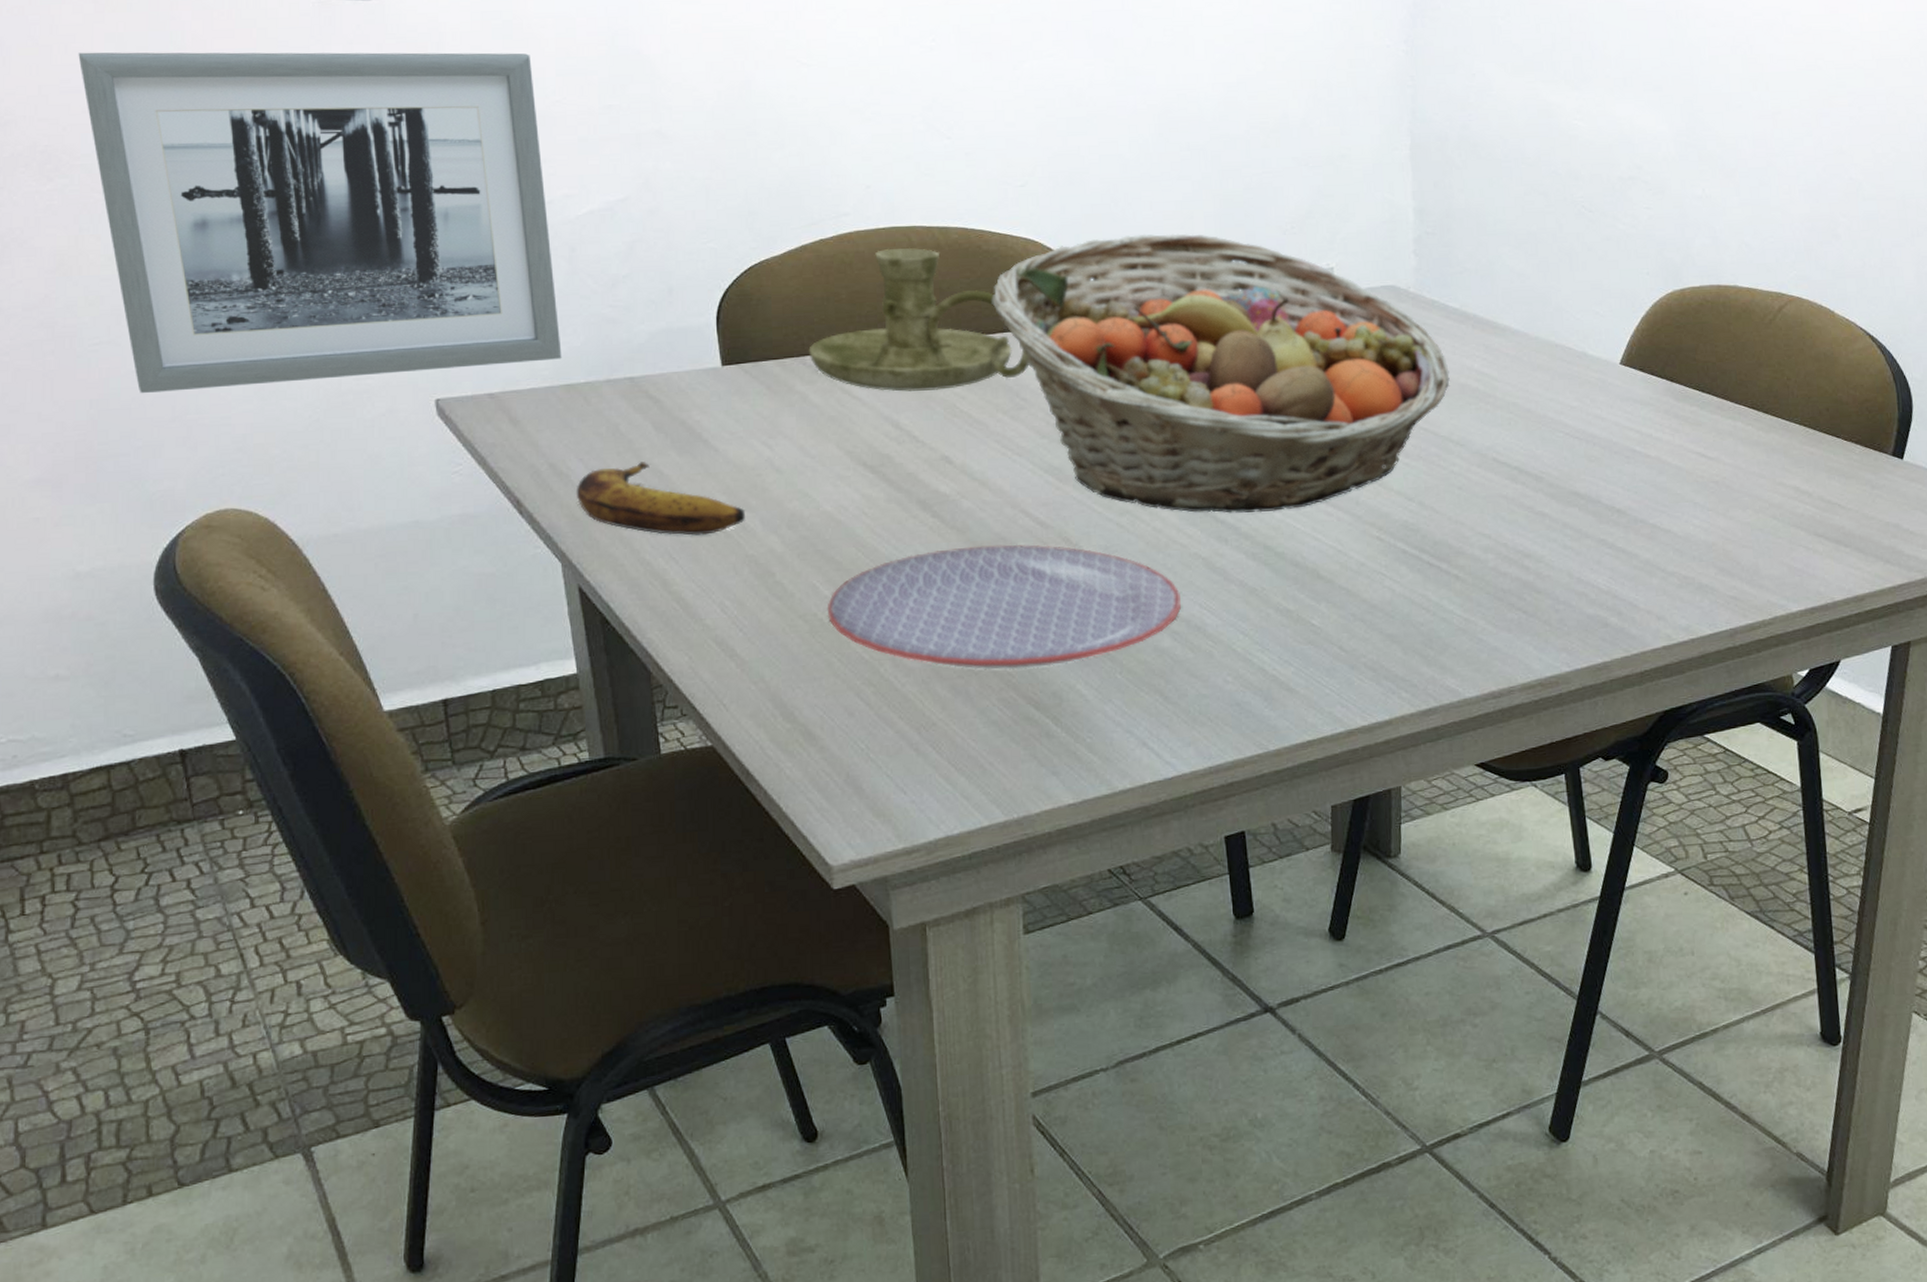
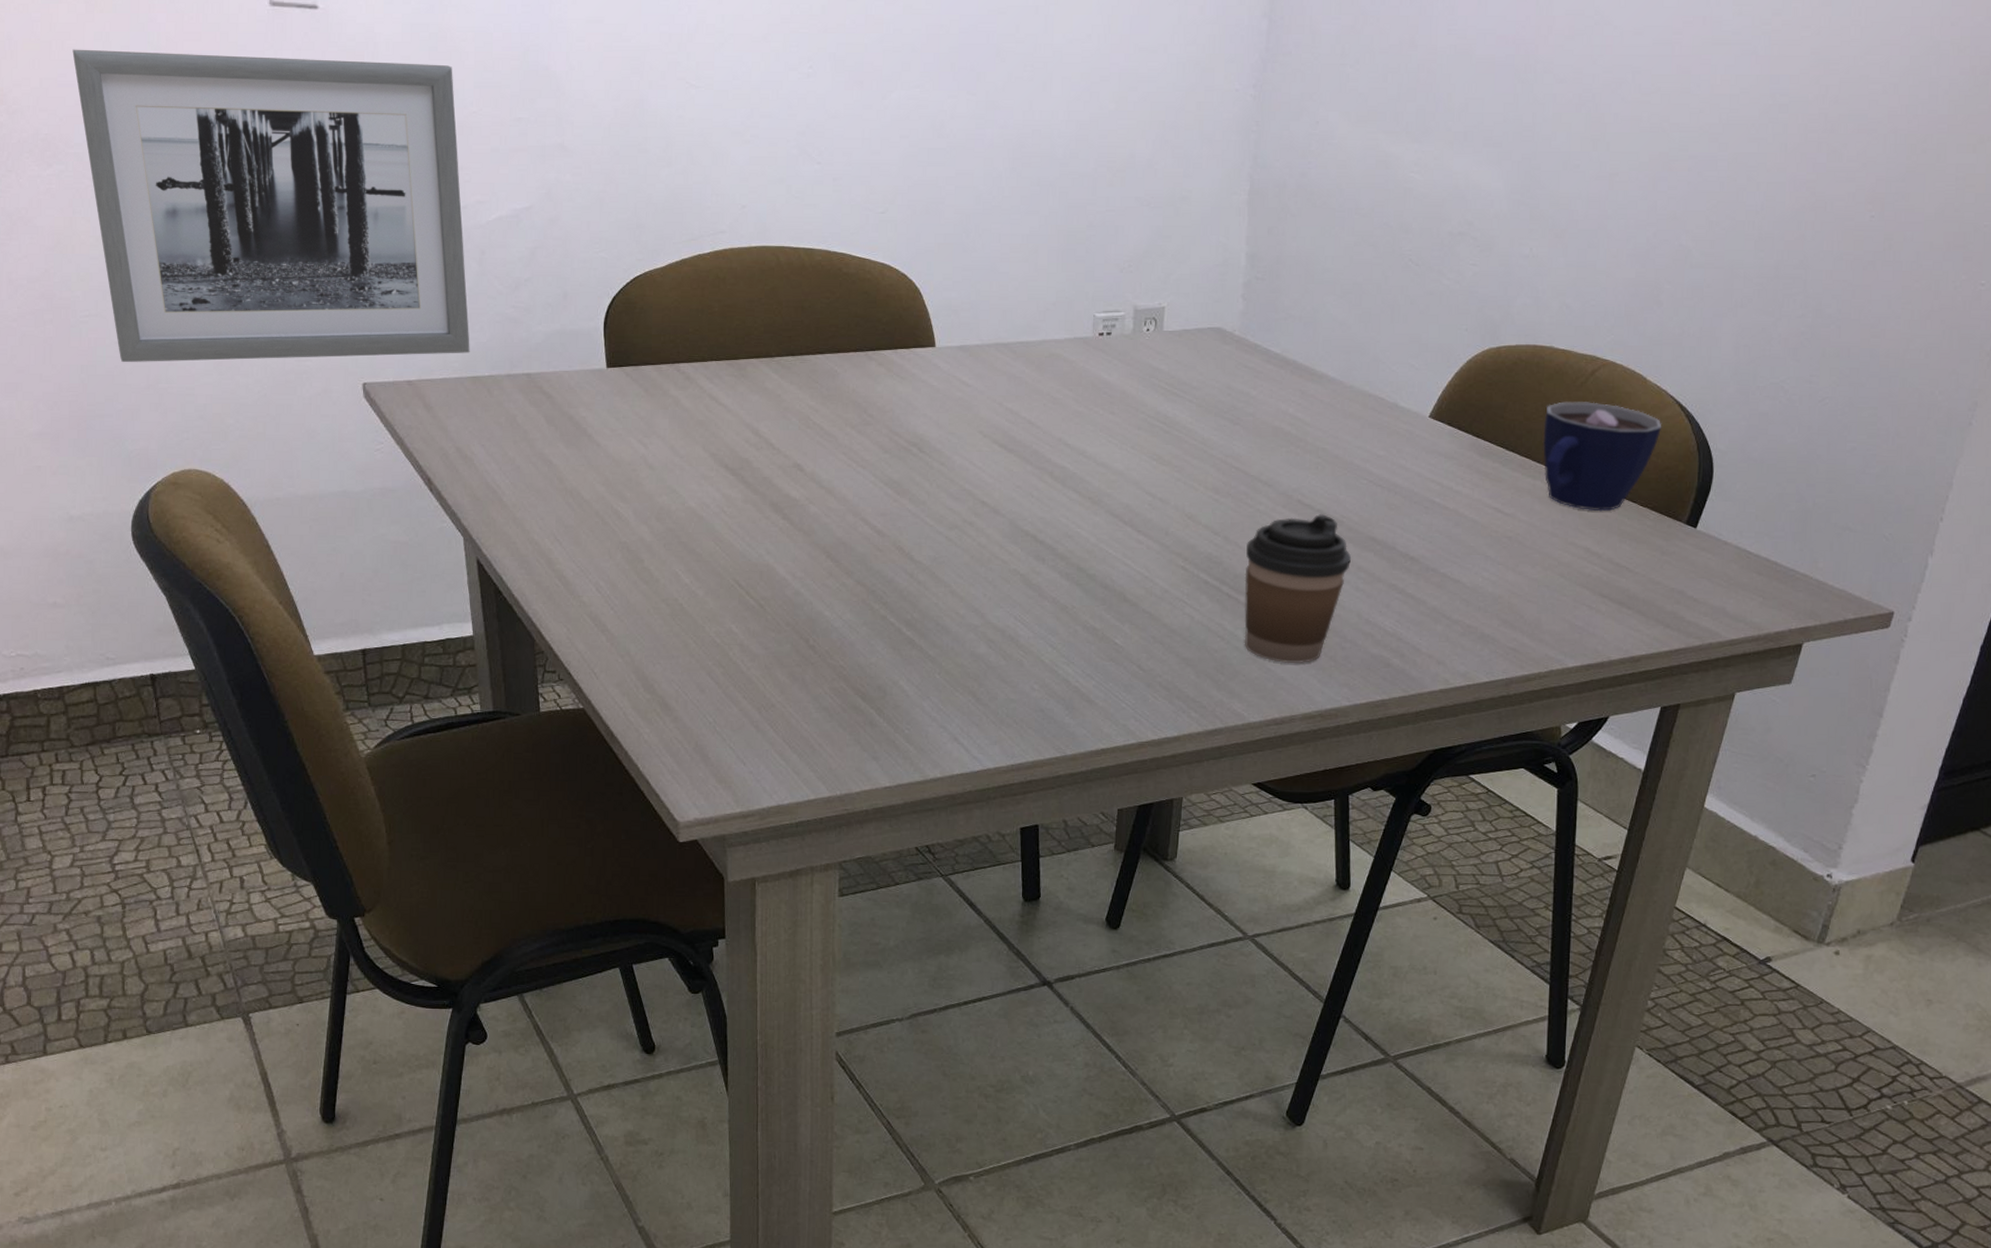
banana: present [576,462,745,536] -> none [477,451,620,521]
candle holder: present [808,247,1030,392] -> none [683,266,878,402]
plate: present [827,544,1182,670] -> none [686,548,999,663]
fruit basket: present [992,233,1450,513] -> none [848,265,1265,537]
coffee cup: none [1444,471,1556,632] -> present [1244,514,1352,664]
cup: none [1736,338,1856,449] -> present [1543,401,1662,512]

